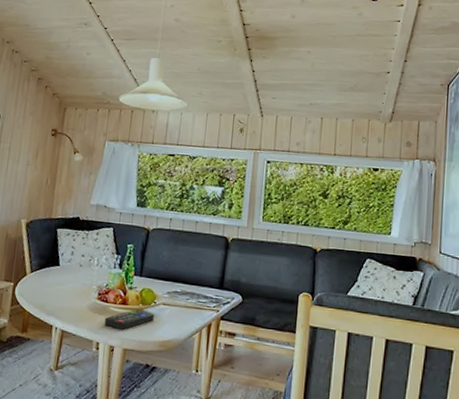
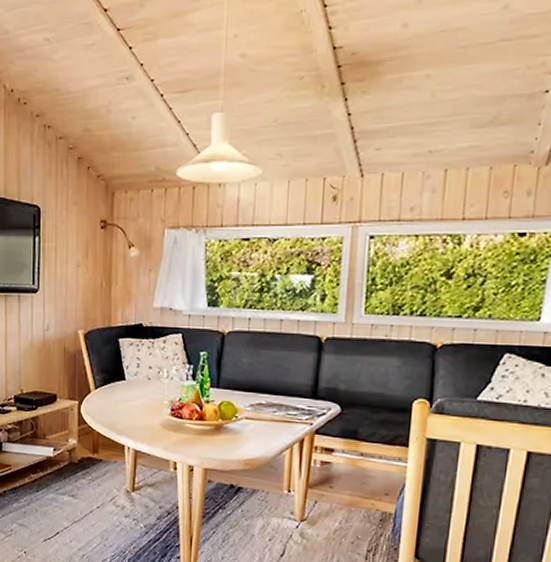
remote control: present [104,309,155,330] -> none [180,425,237,448]

